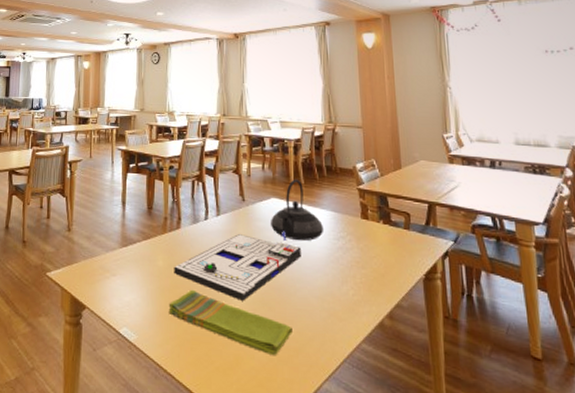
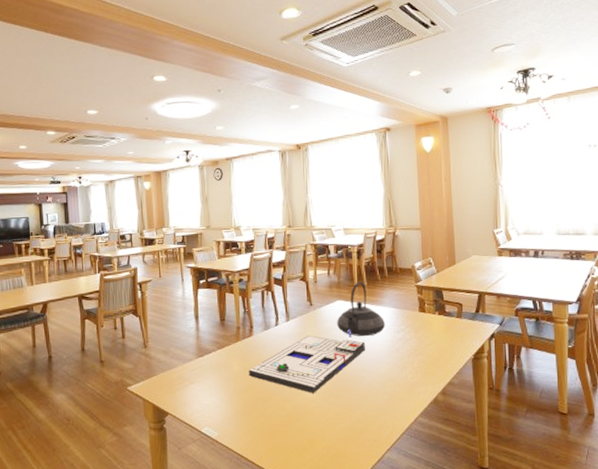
dish towel: present [168,289,292,356] -> none [245,388,358,436]

